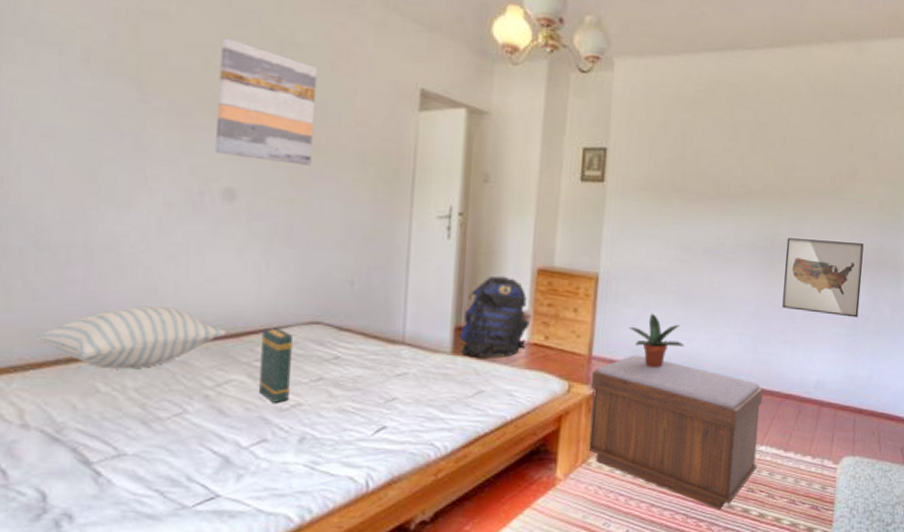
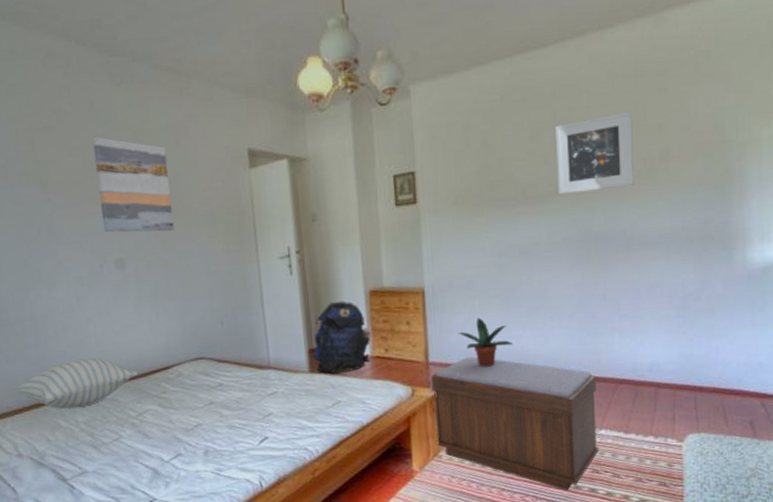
book: present [257,328,294,403] -> none [163,365,192,425]
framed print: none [750,127,828,200] -> present [556,111,634,195]
wall art: present [782,238,864,318] -> none [602,222,688,298]

